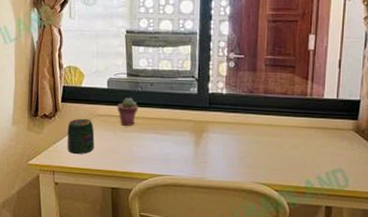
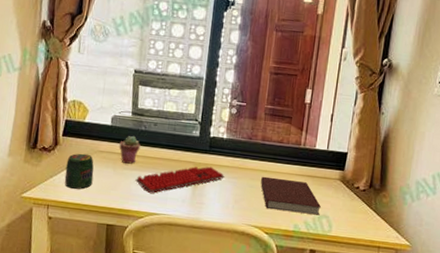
keyboard: none [136,123,227,155] -> present [135,166,224,194]
notebook: none [266,131,335,170] -> present [261,176,322,215]

